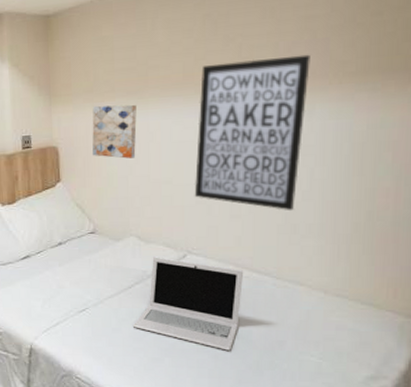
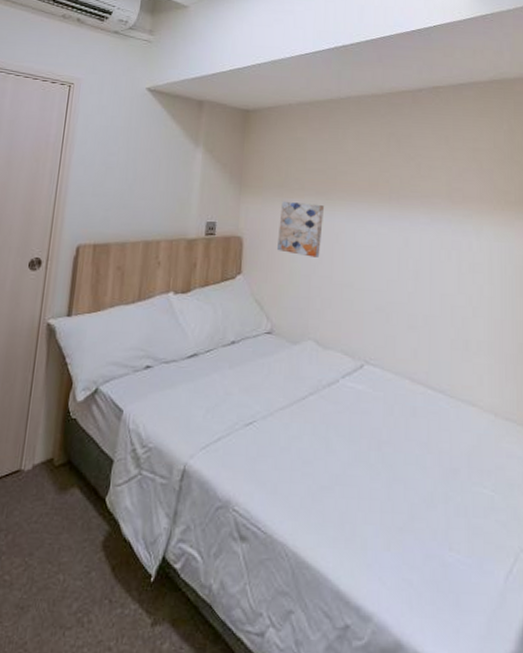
laptop: present [132,257,243,351] -> none [303,365,418,479]
wall art: present [194,54,310,210] -> none [374,177,478,325]

